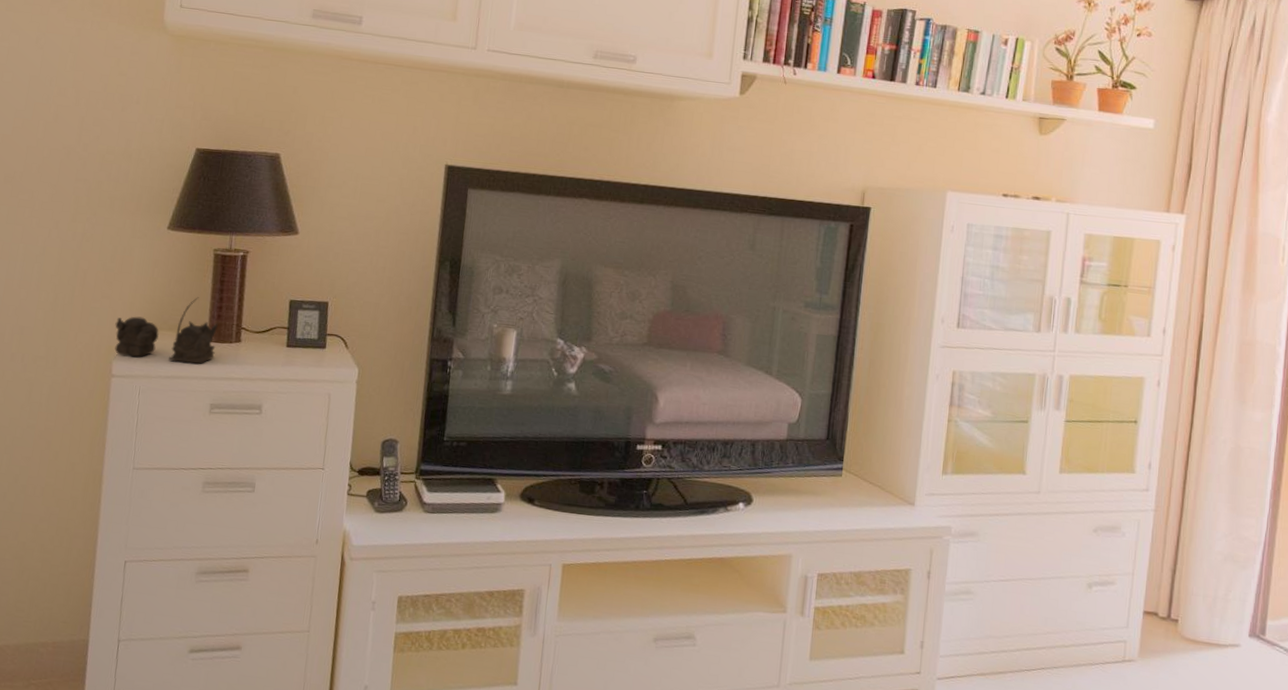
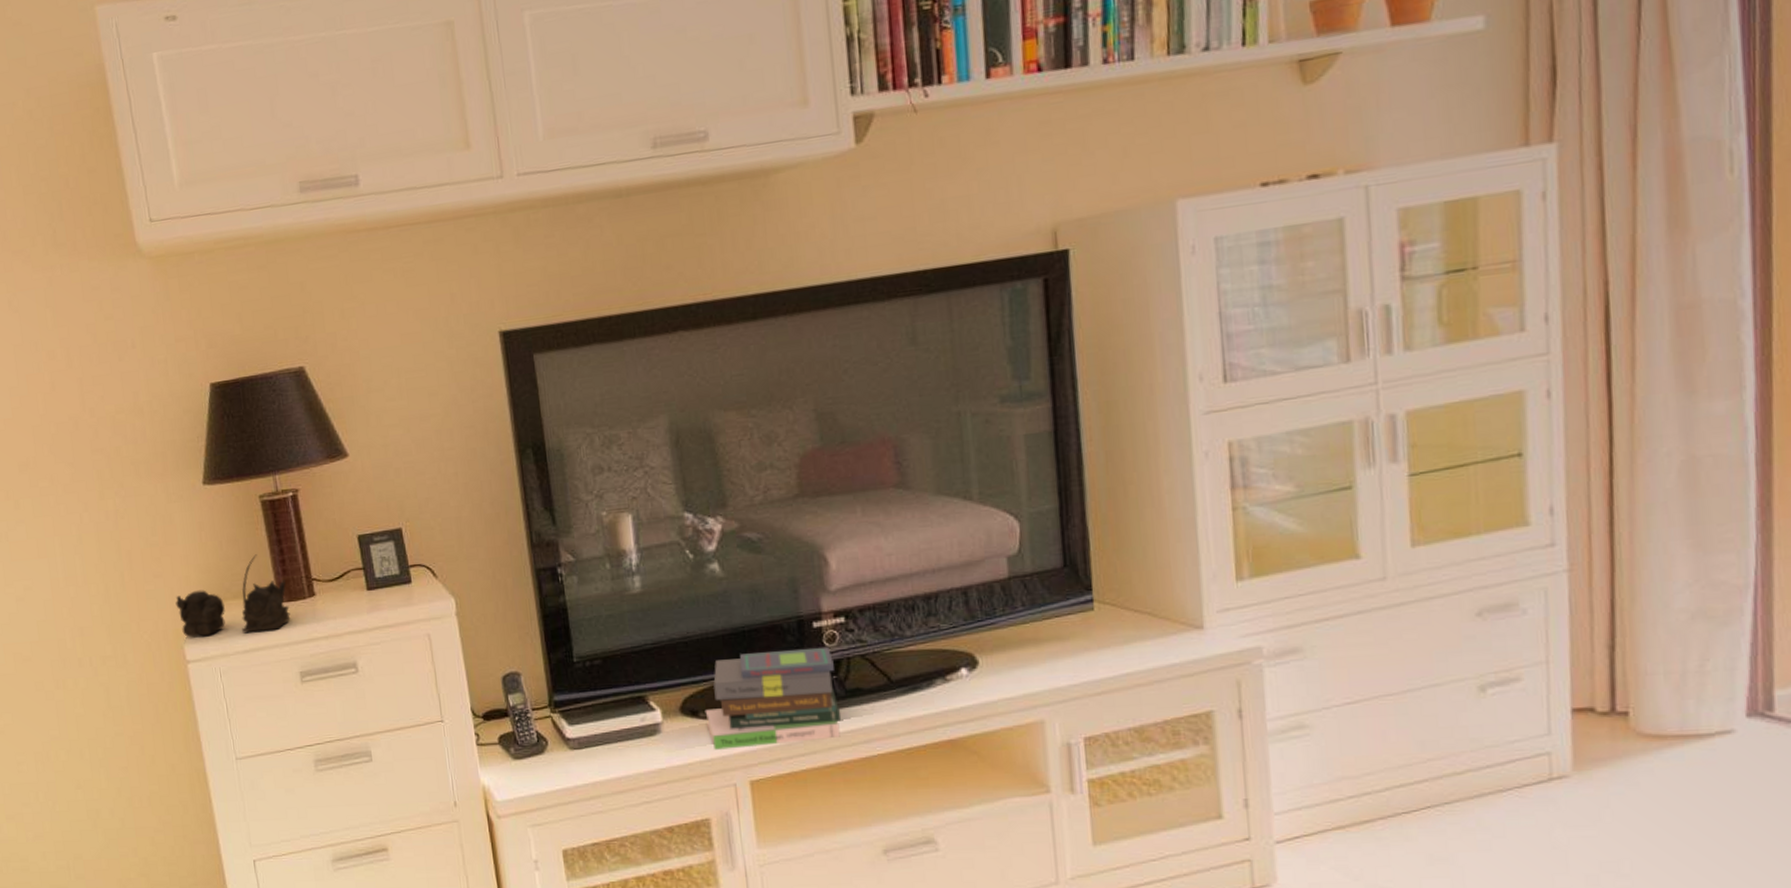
books: none [538,459,647,541] -> present [705,646,842,750]

